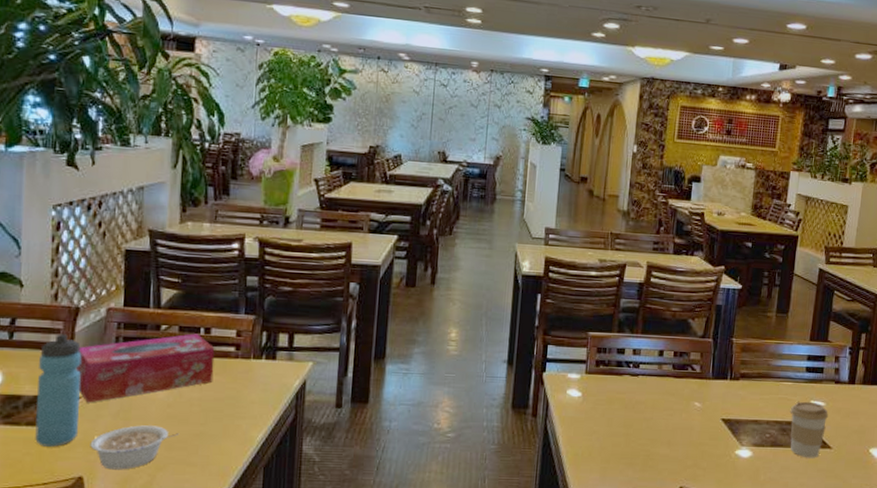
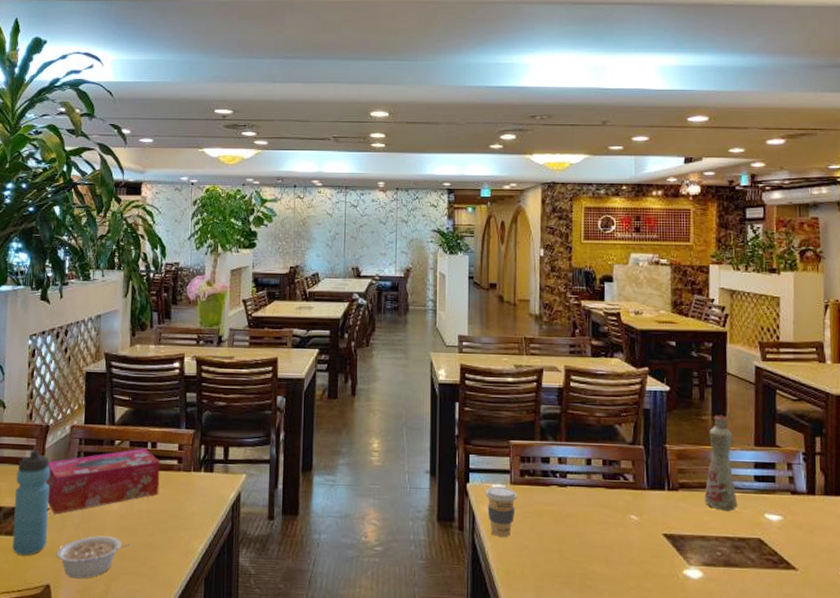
coffee cup: none [561,375,591,423] -> present [486,486,517,537]
bottle: none [760,312,793,398] -> present [704,415,738,511]
coffee cup: present [790,401,828,459] -> none [741,514,788,581]

